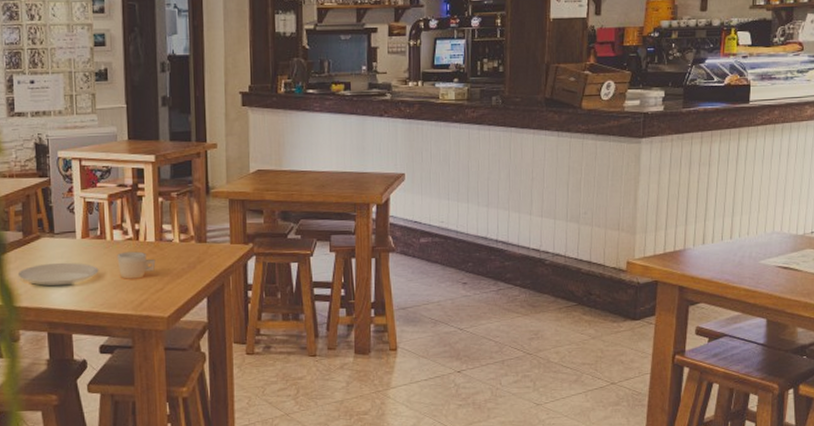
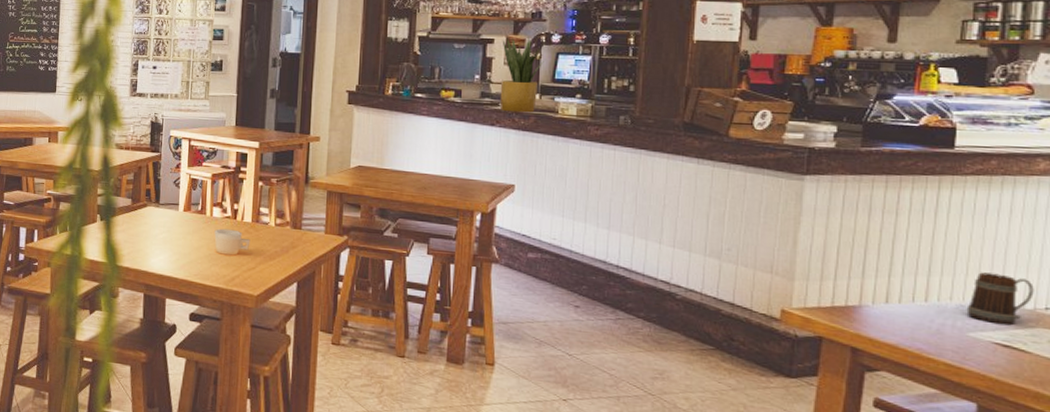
plate: present [17,262,99,286] -> none [123,230,197,253]
planter: none [384,23,425,102] -> present [500,36,546,113]
beer mug: none [758,208,804,251] -> present [966,272,1034,326]

